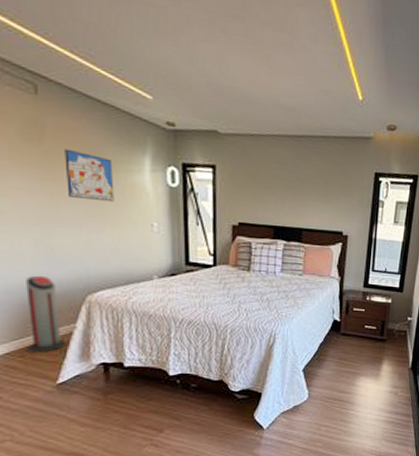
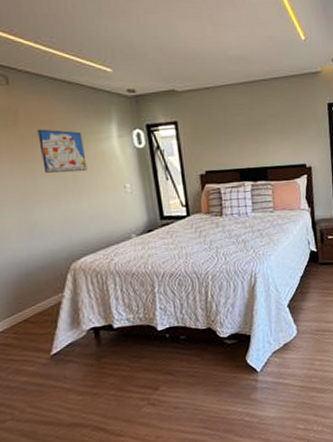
air purifier: present [26,275,66,352] -> none [13,250,56,327]

